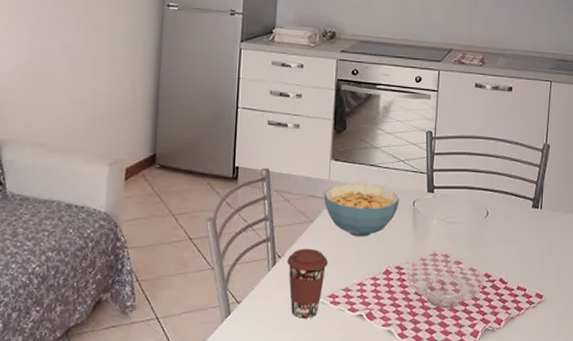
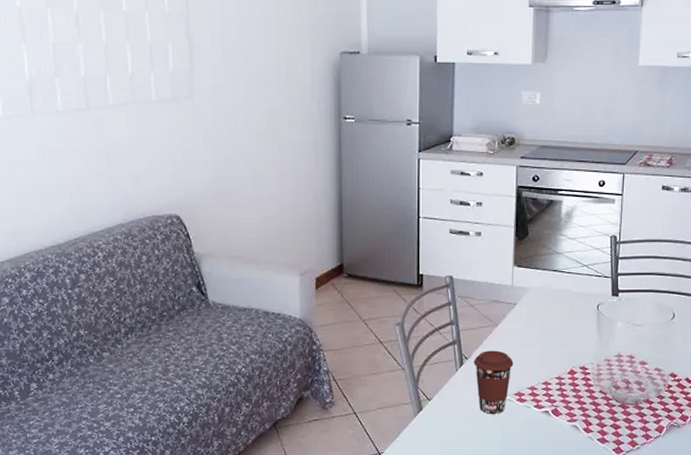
cereal bowl: present [323,184,399,237] -> none [507,288,583,339]

